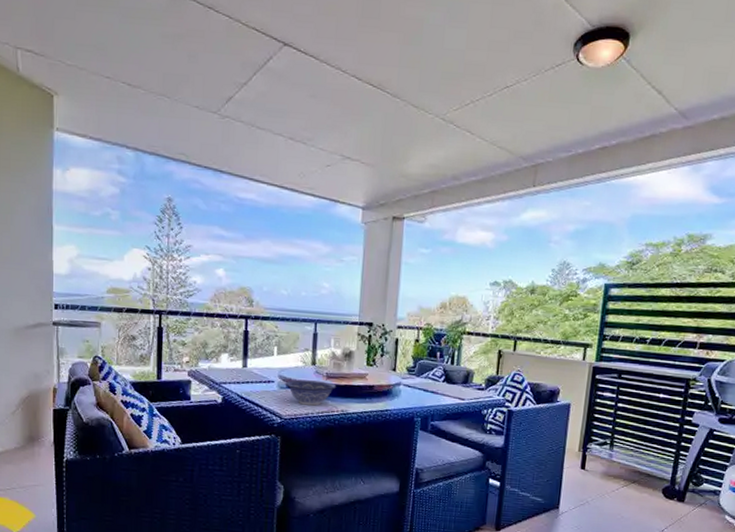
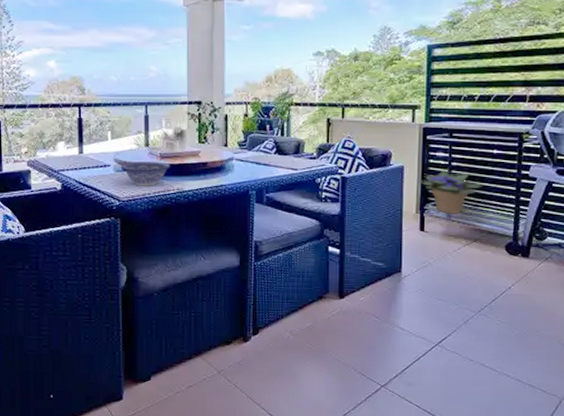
potted flower: none [583,410,647,456] -> present [418,170,484,215]

